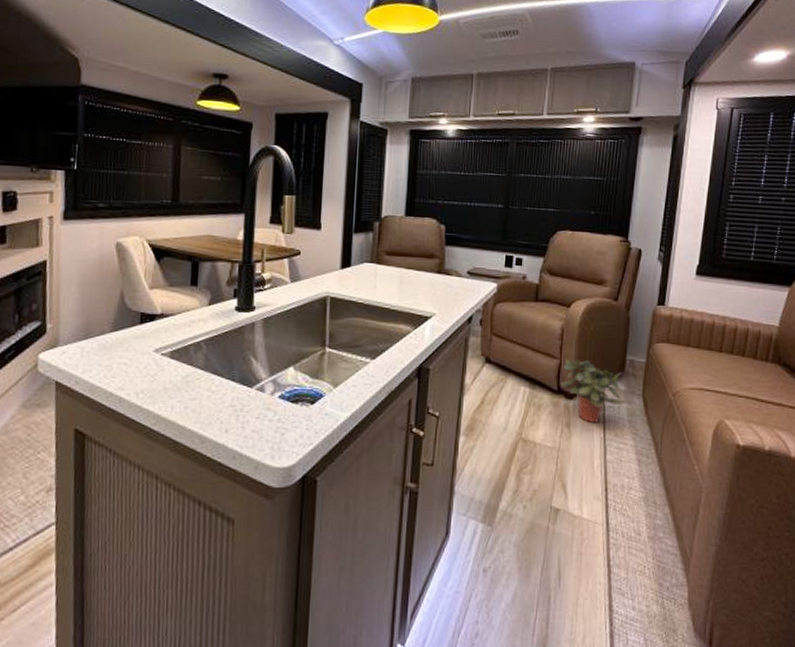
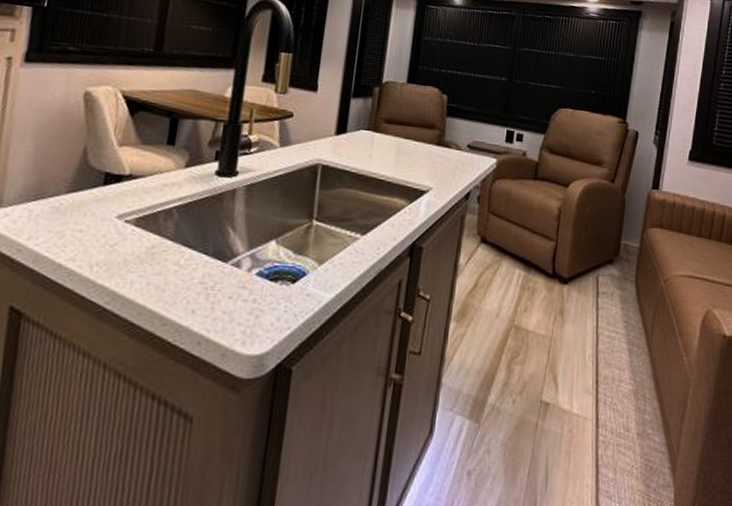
potted plant: present [561,359,625,424] -> none [556,242,618,311]

